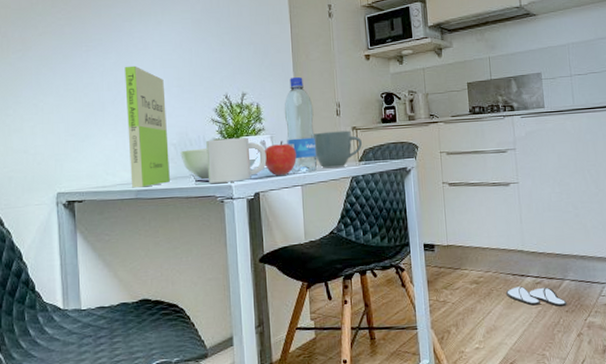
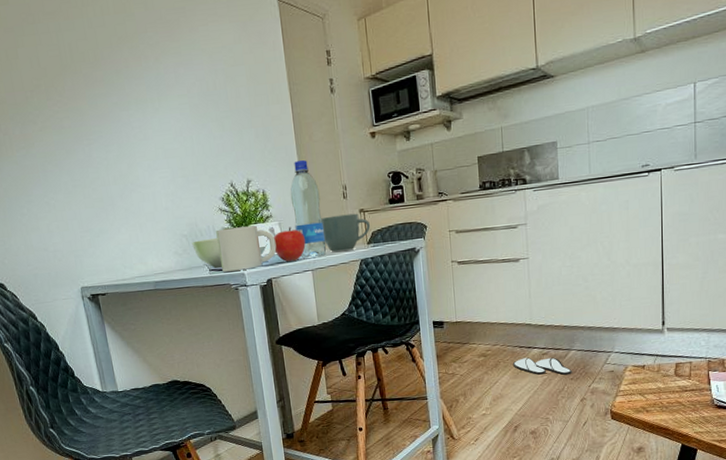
book: present [124,65,170,188] -> none [128,157,185,280]

